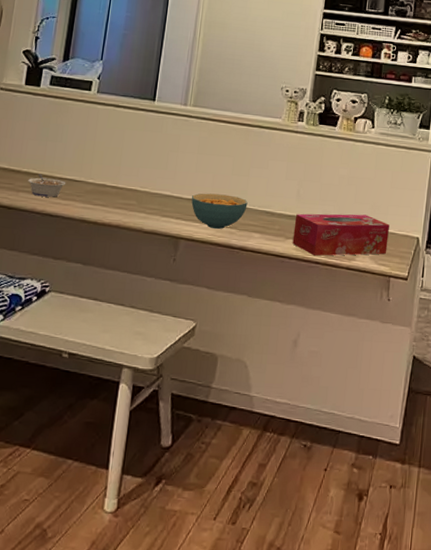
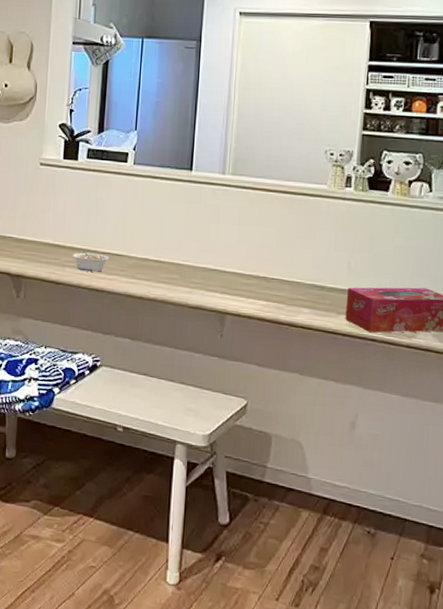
cereal bowl: present [191,193,248,229] -> none [236,266,295,304]

